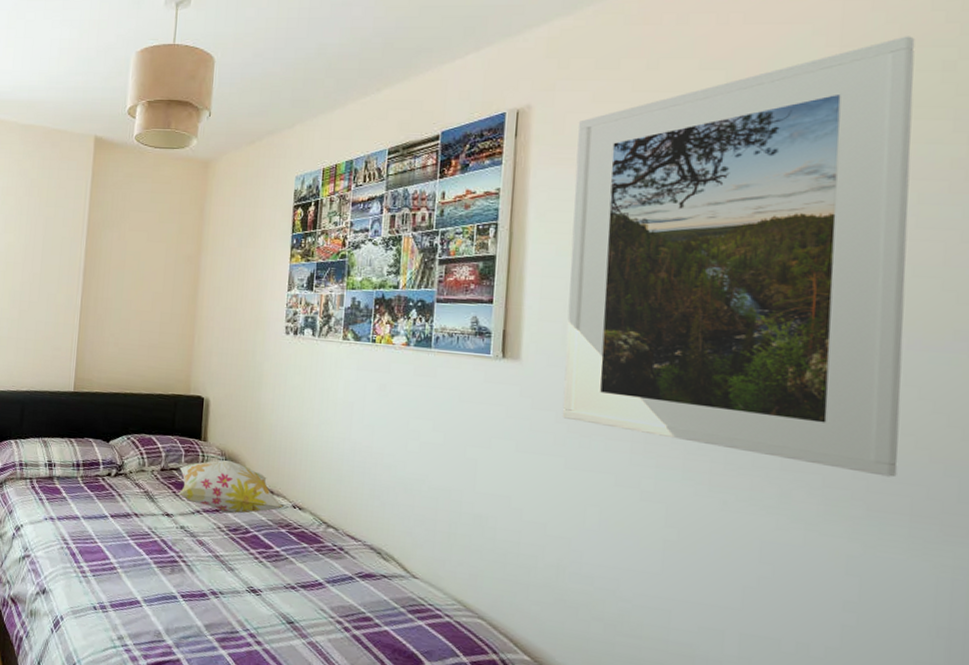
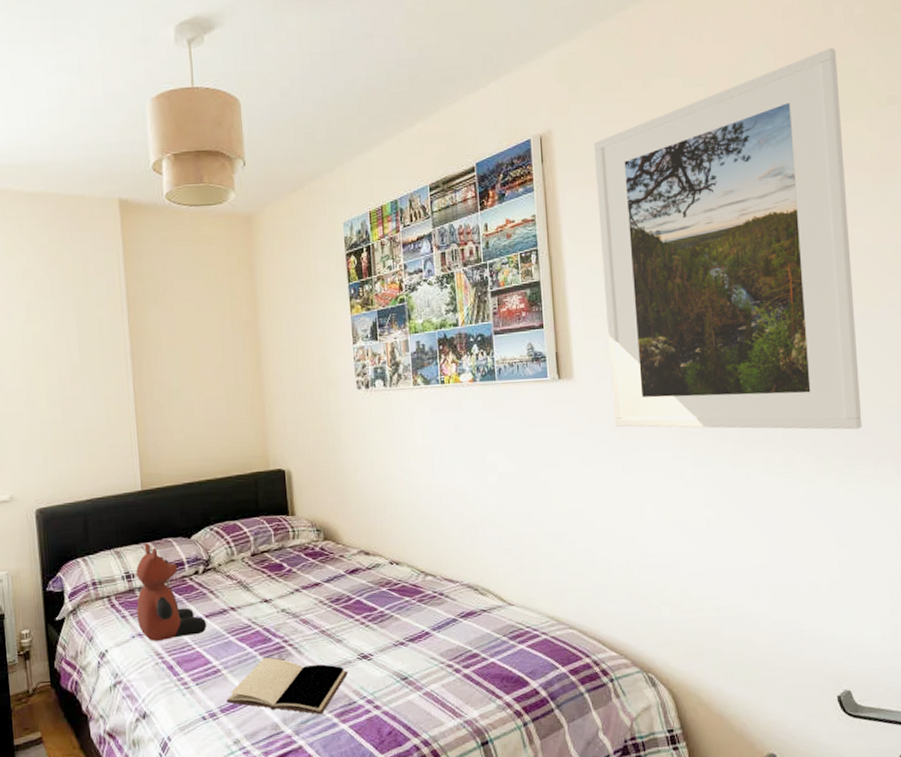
teddy bear: none [51,439,111,531] -> present [136,544,207,641]
book: none [117,567,236,635] -> present [226,657,349,715]
decorative pillow: present [178,459,284,514] -> none [270,530,381,586]

